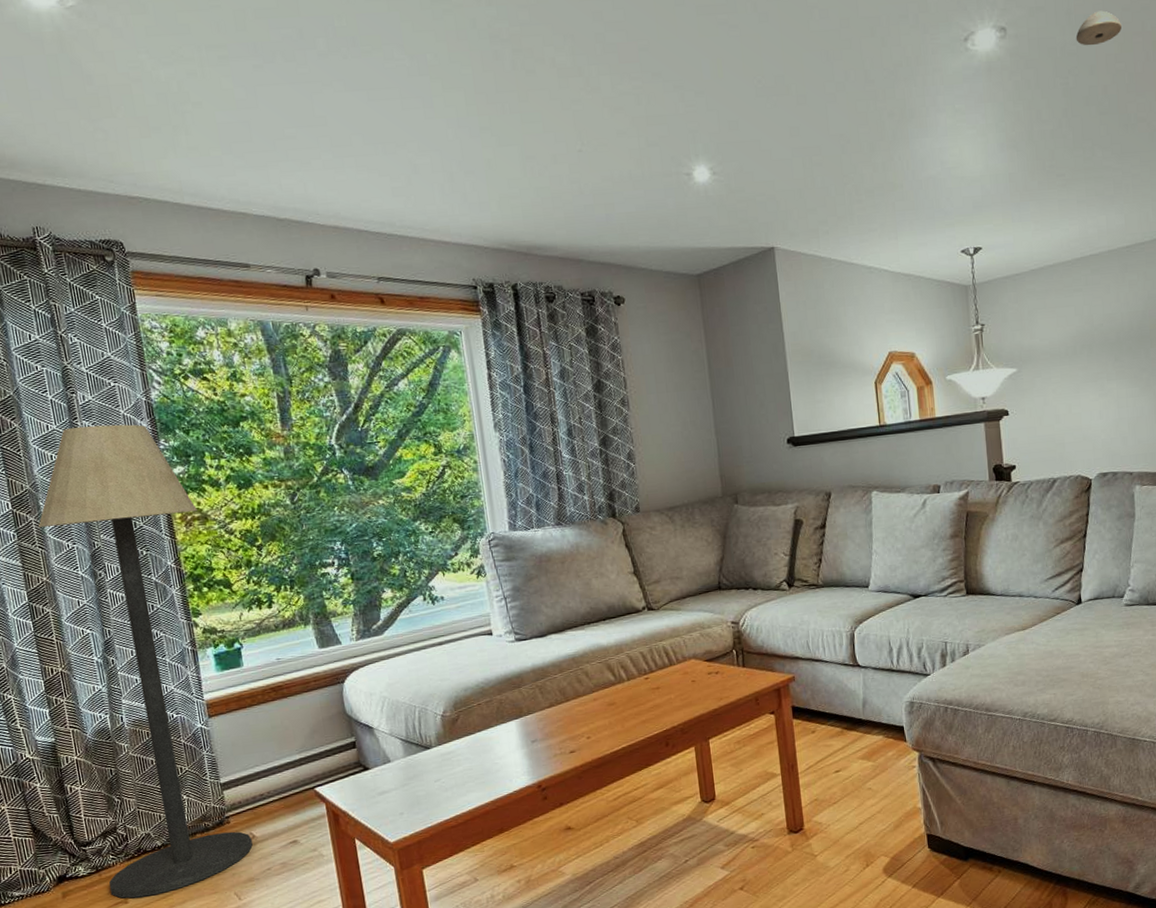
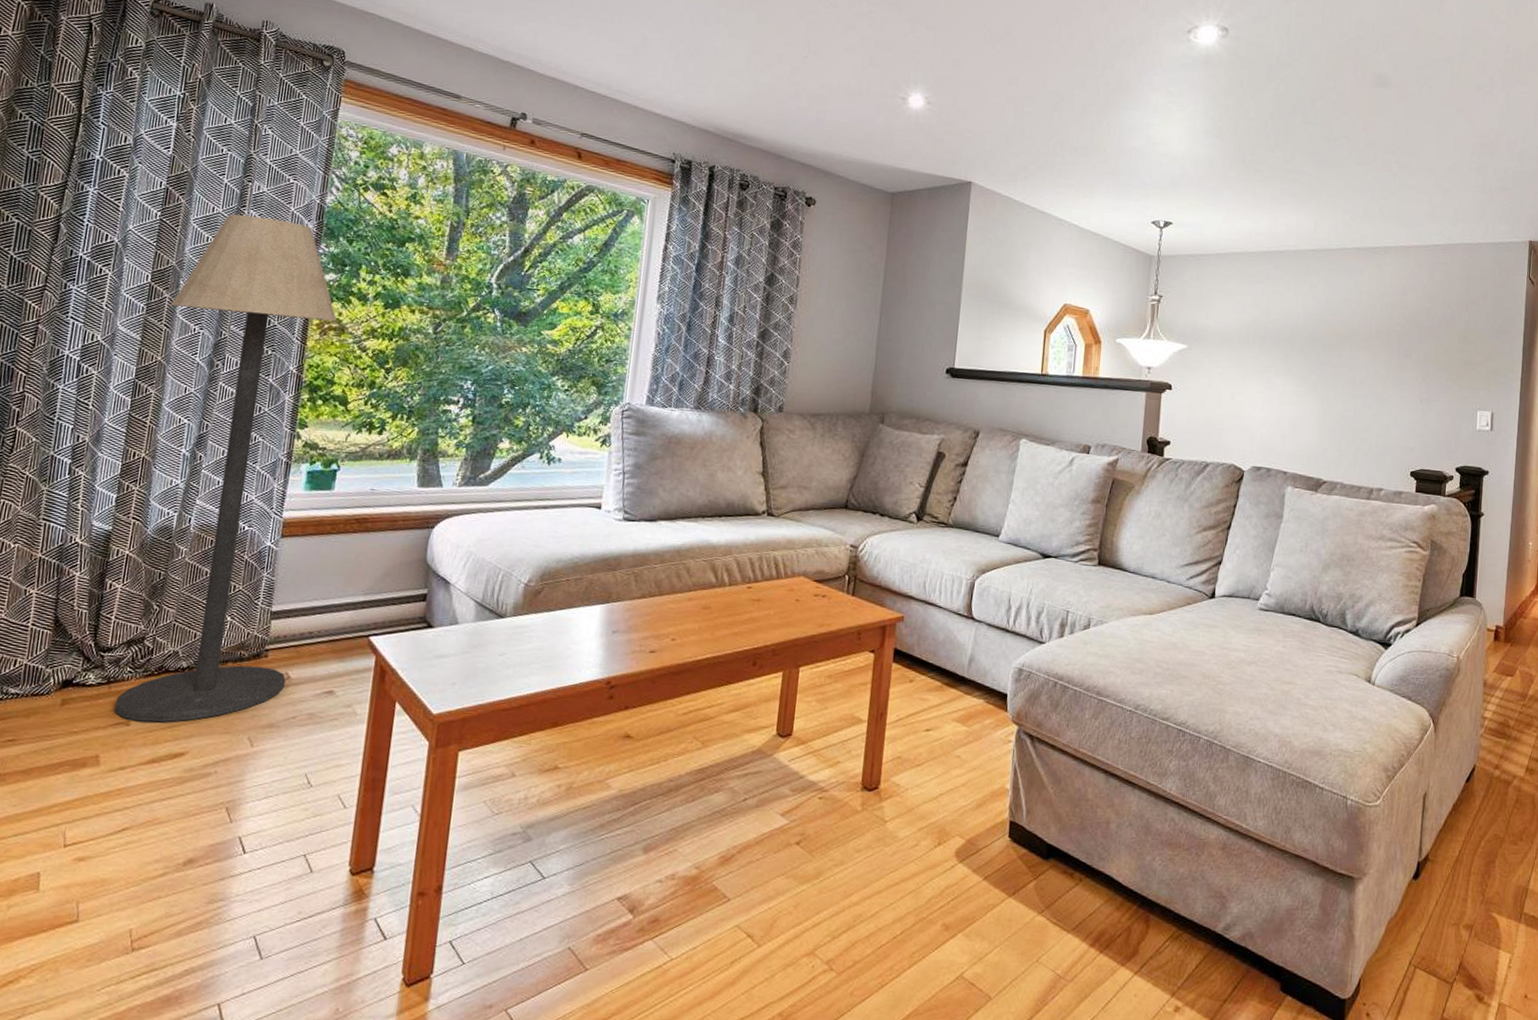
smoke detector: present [1076,10,1123,46] -> none [1292,31,1337,61]

